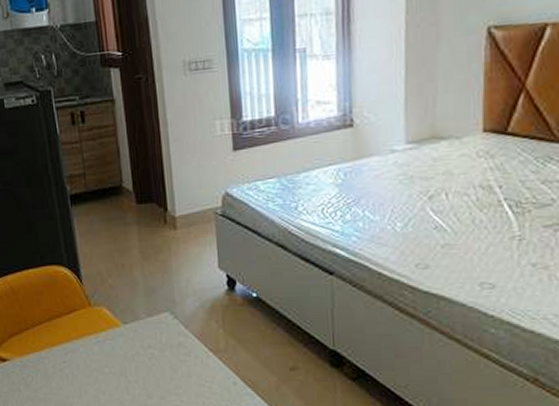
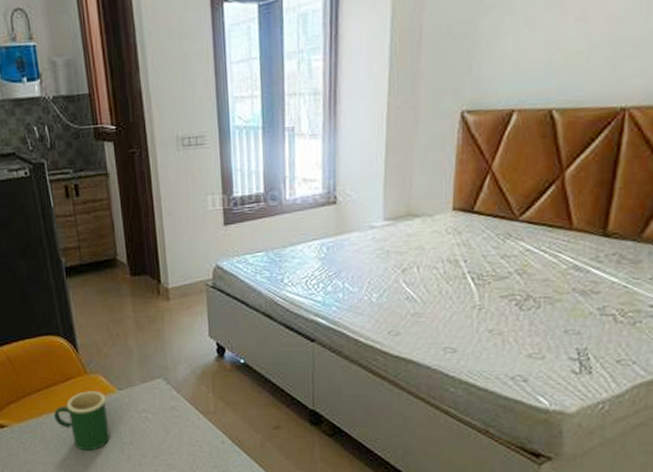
mug: none [56,324,115,389] -> present [54,391,110,451]

